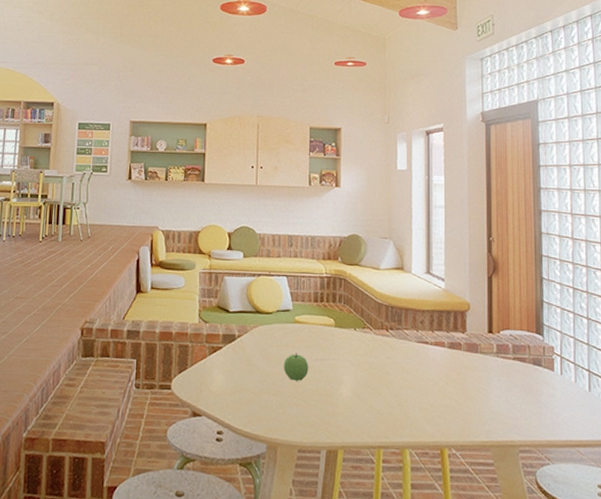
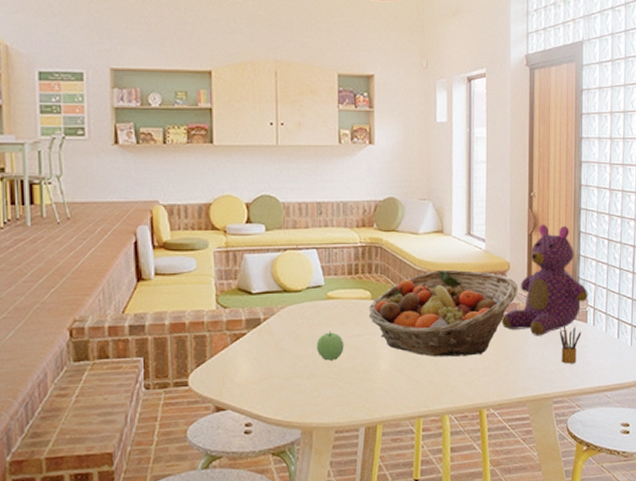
fruit basket: none [332,304,479,392] -> present [368,269,519,357]
teddy bear: none [462,268,554,380] -> present [501,224,588,336]
pencil box: none [523,372,548,413] -> present [559,326,582,364]

